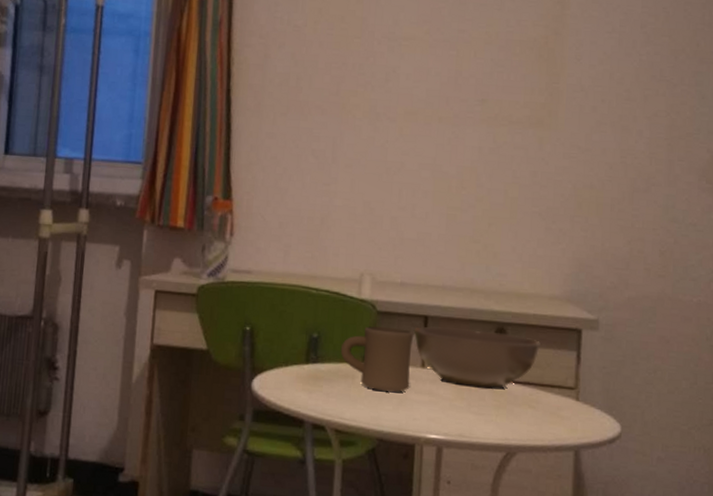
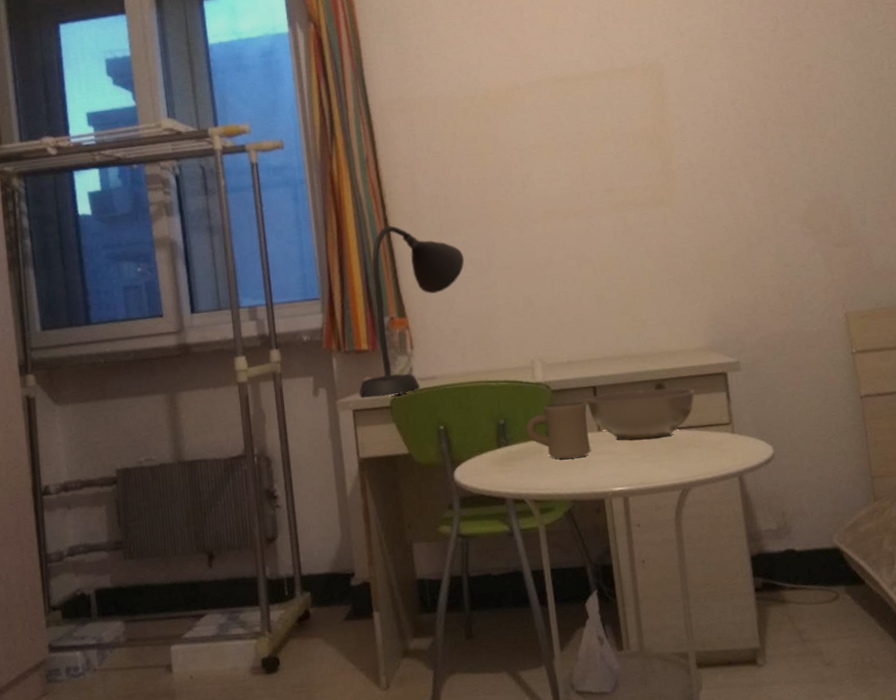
desk lamp: none [165,97,307,283] -> present [359,225,465,399]

